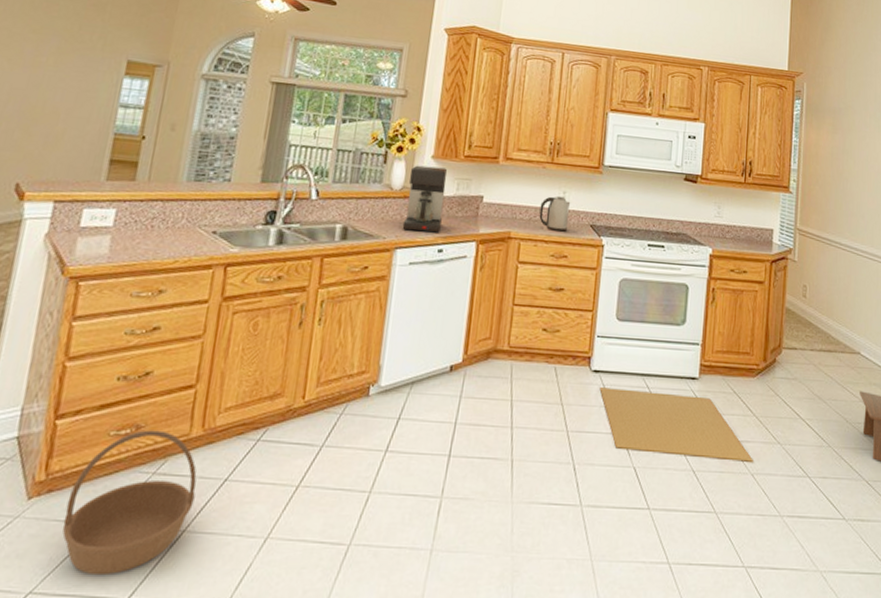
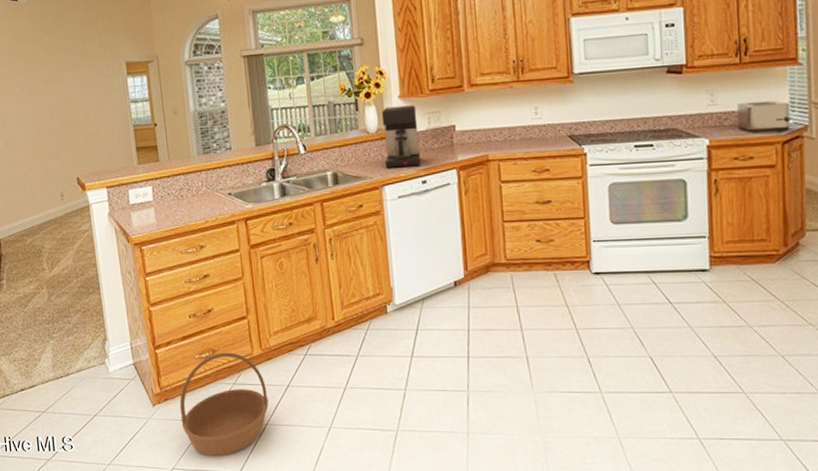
kettle: present [539,195,571,232] -> none [513,112,546,148]
door mat: present [599,387,753,462] -> none [603,286,782,345]
toaster: none [736,218,780,252] -> present [736,100,791,134]

